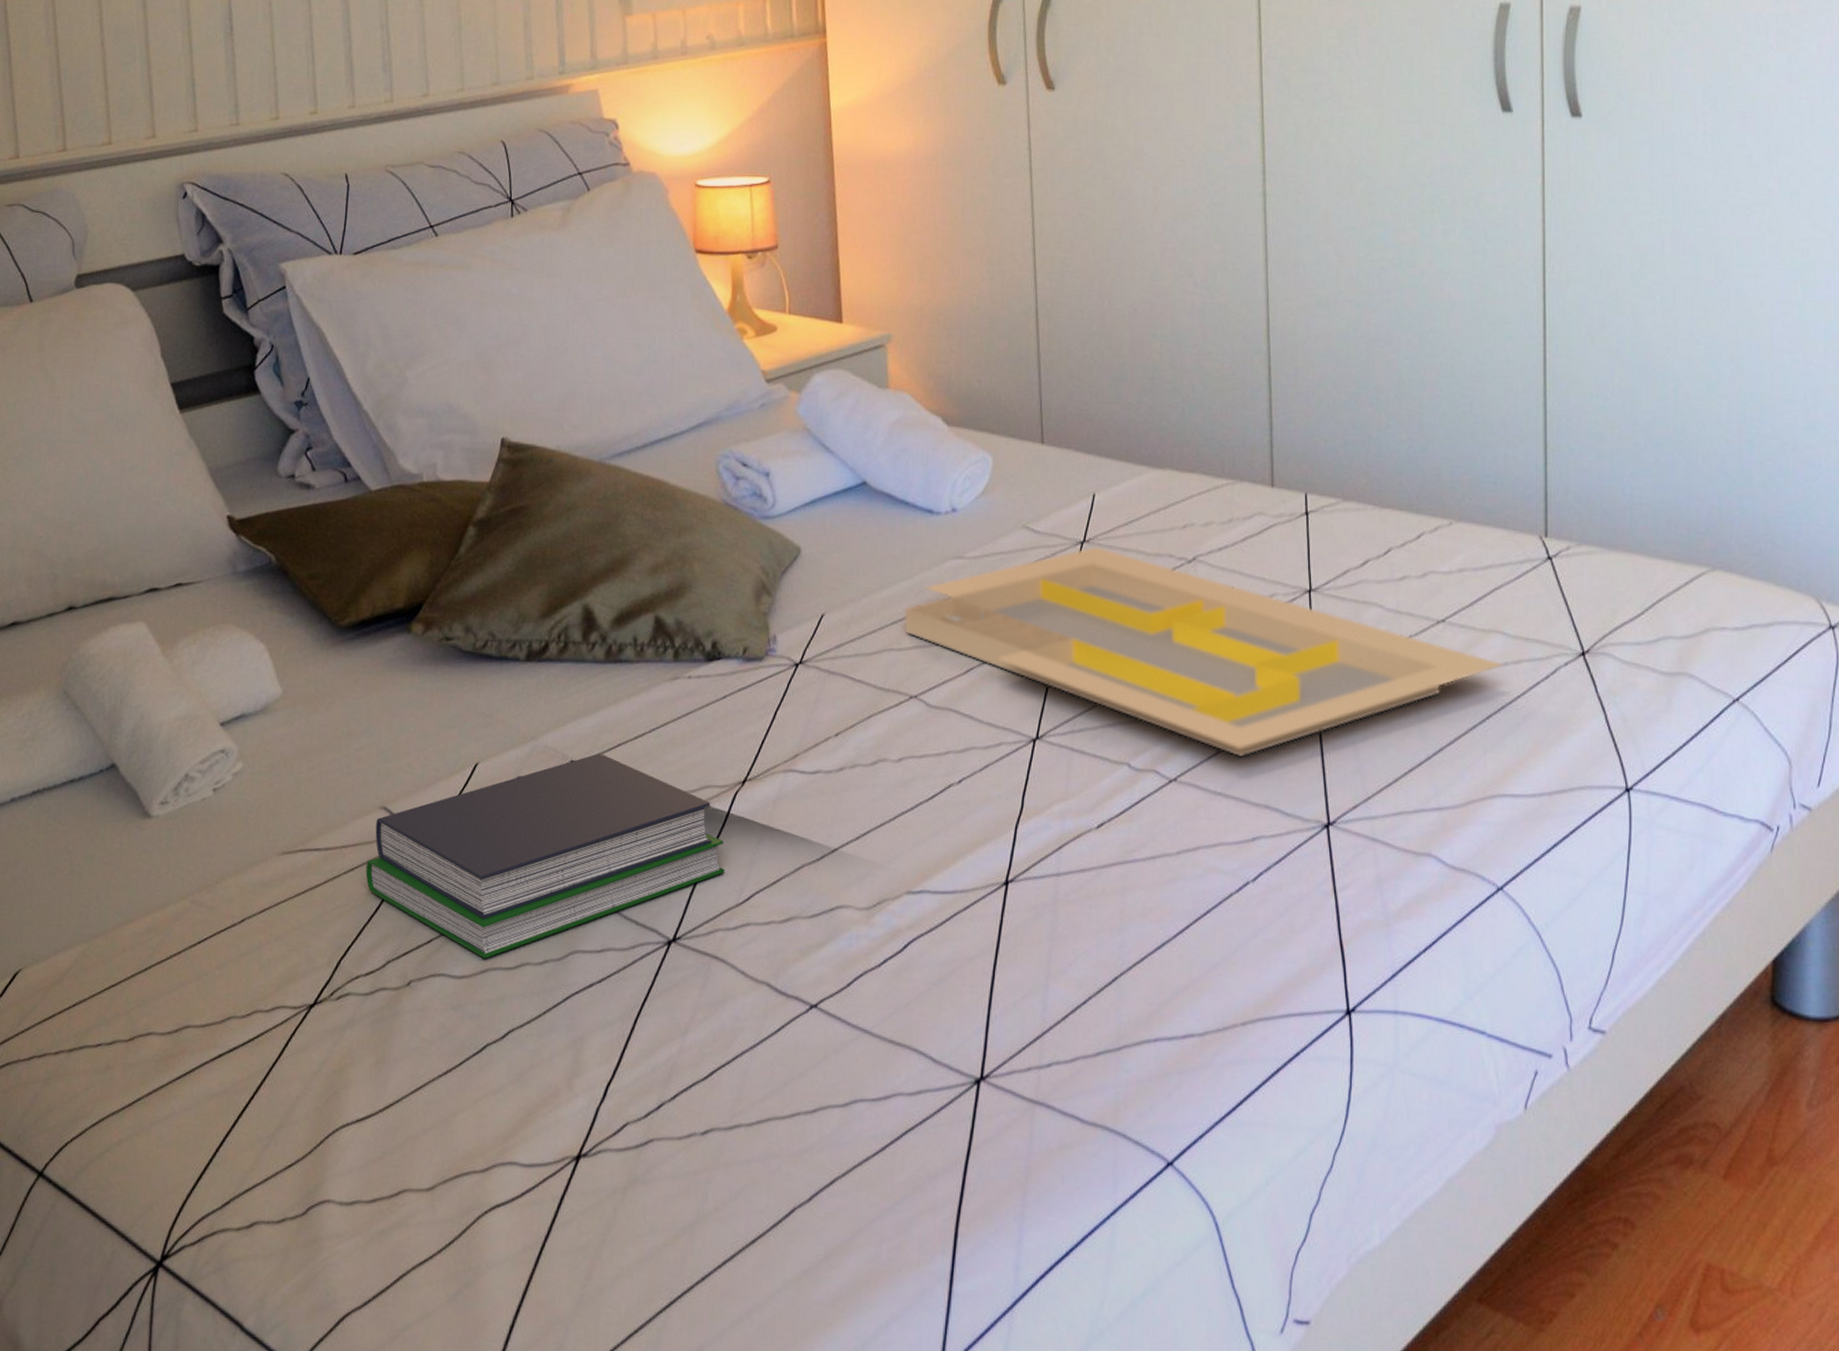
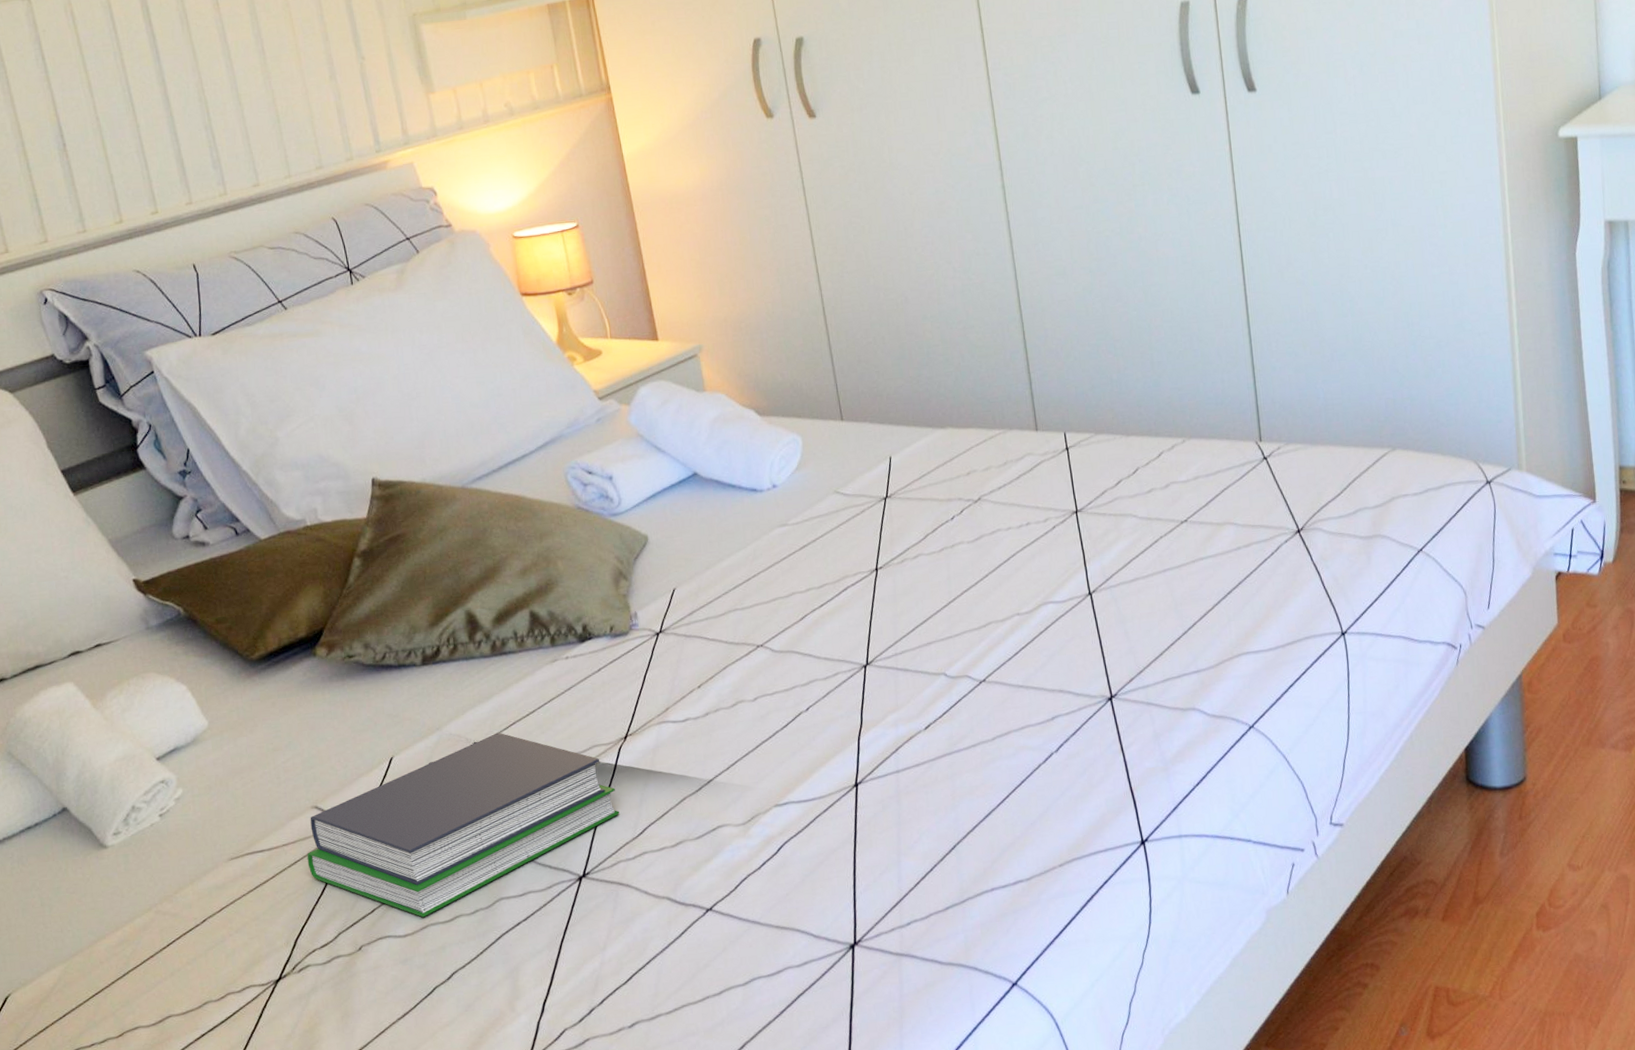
serving tray: present [904,546,1504,758] -> none [743,499,1238,655]

